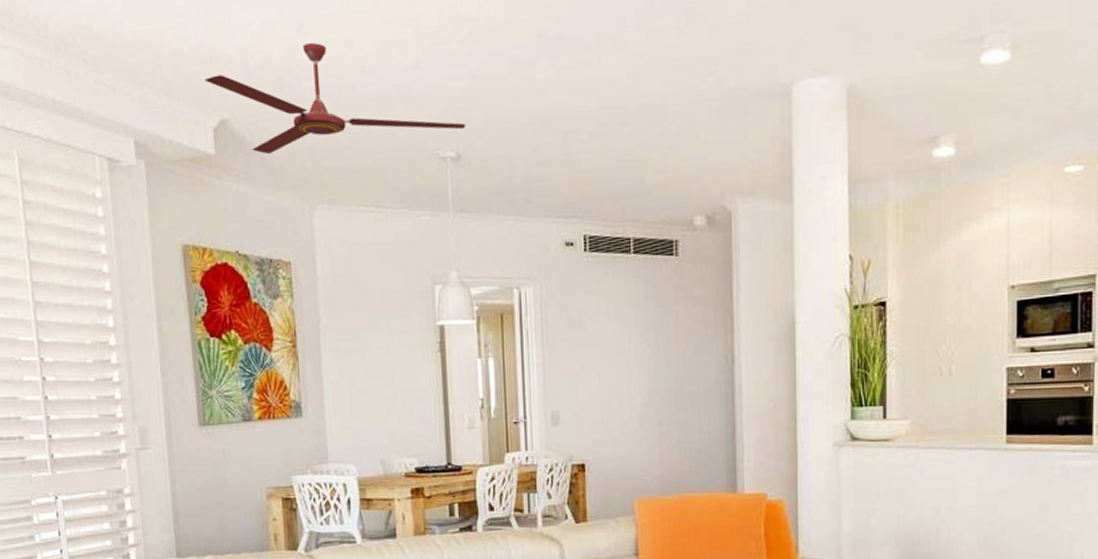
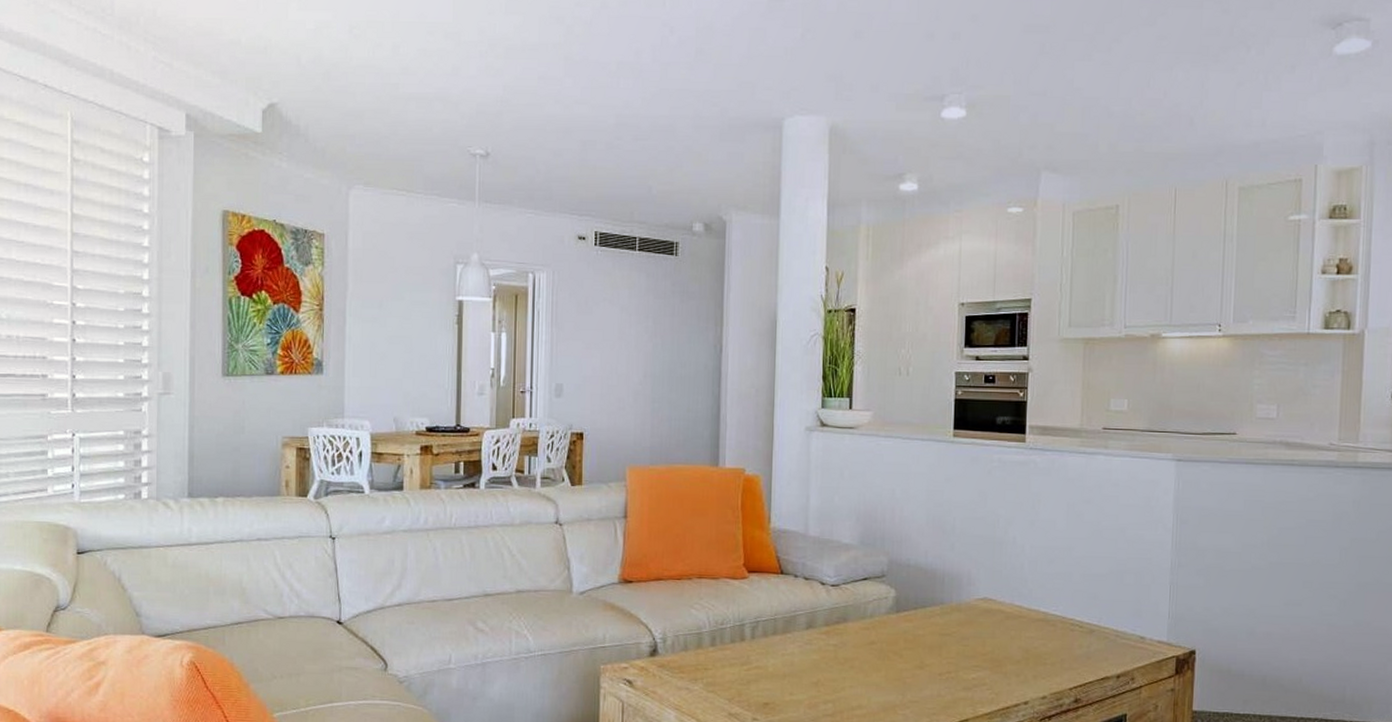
ceiling fan: present [204,43,466,154] -> none [258,45,496,136]

